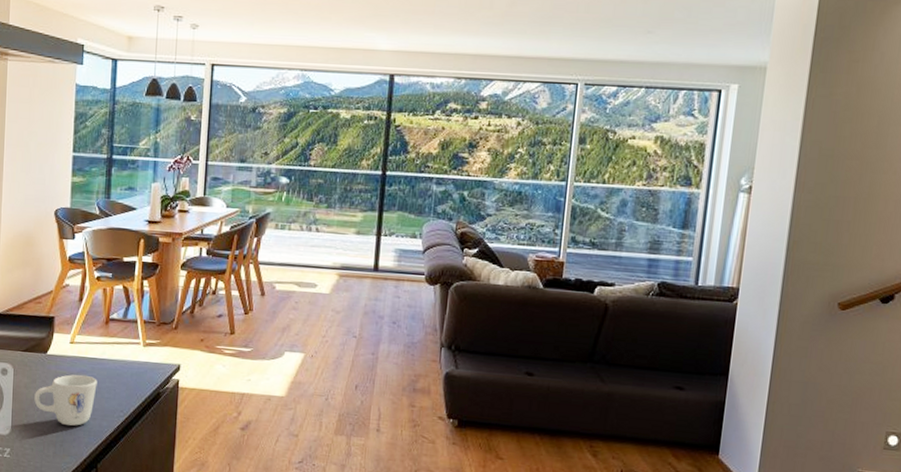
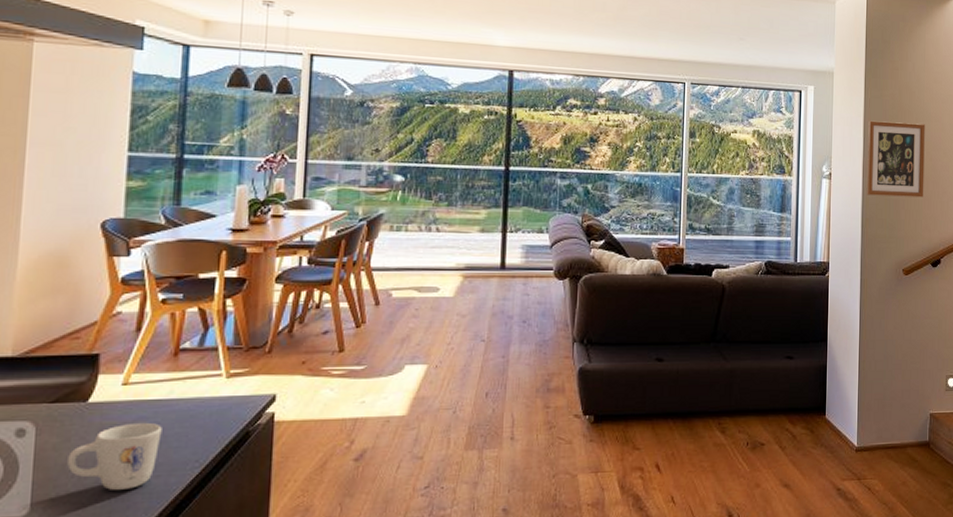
picture frame: none [798,125,891,219] -> present [867,120,925,198]

